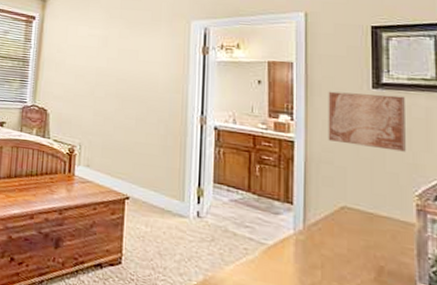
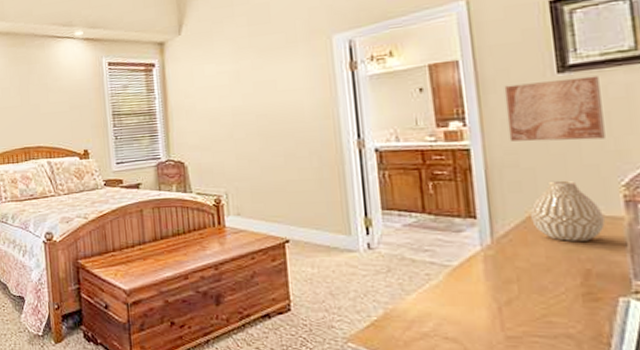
vase: none [339,181,399,241] -> present [530,180,605,241]

